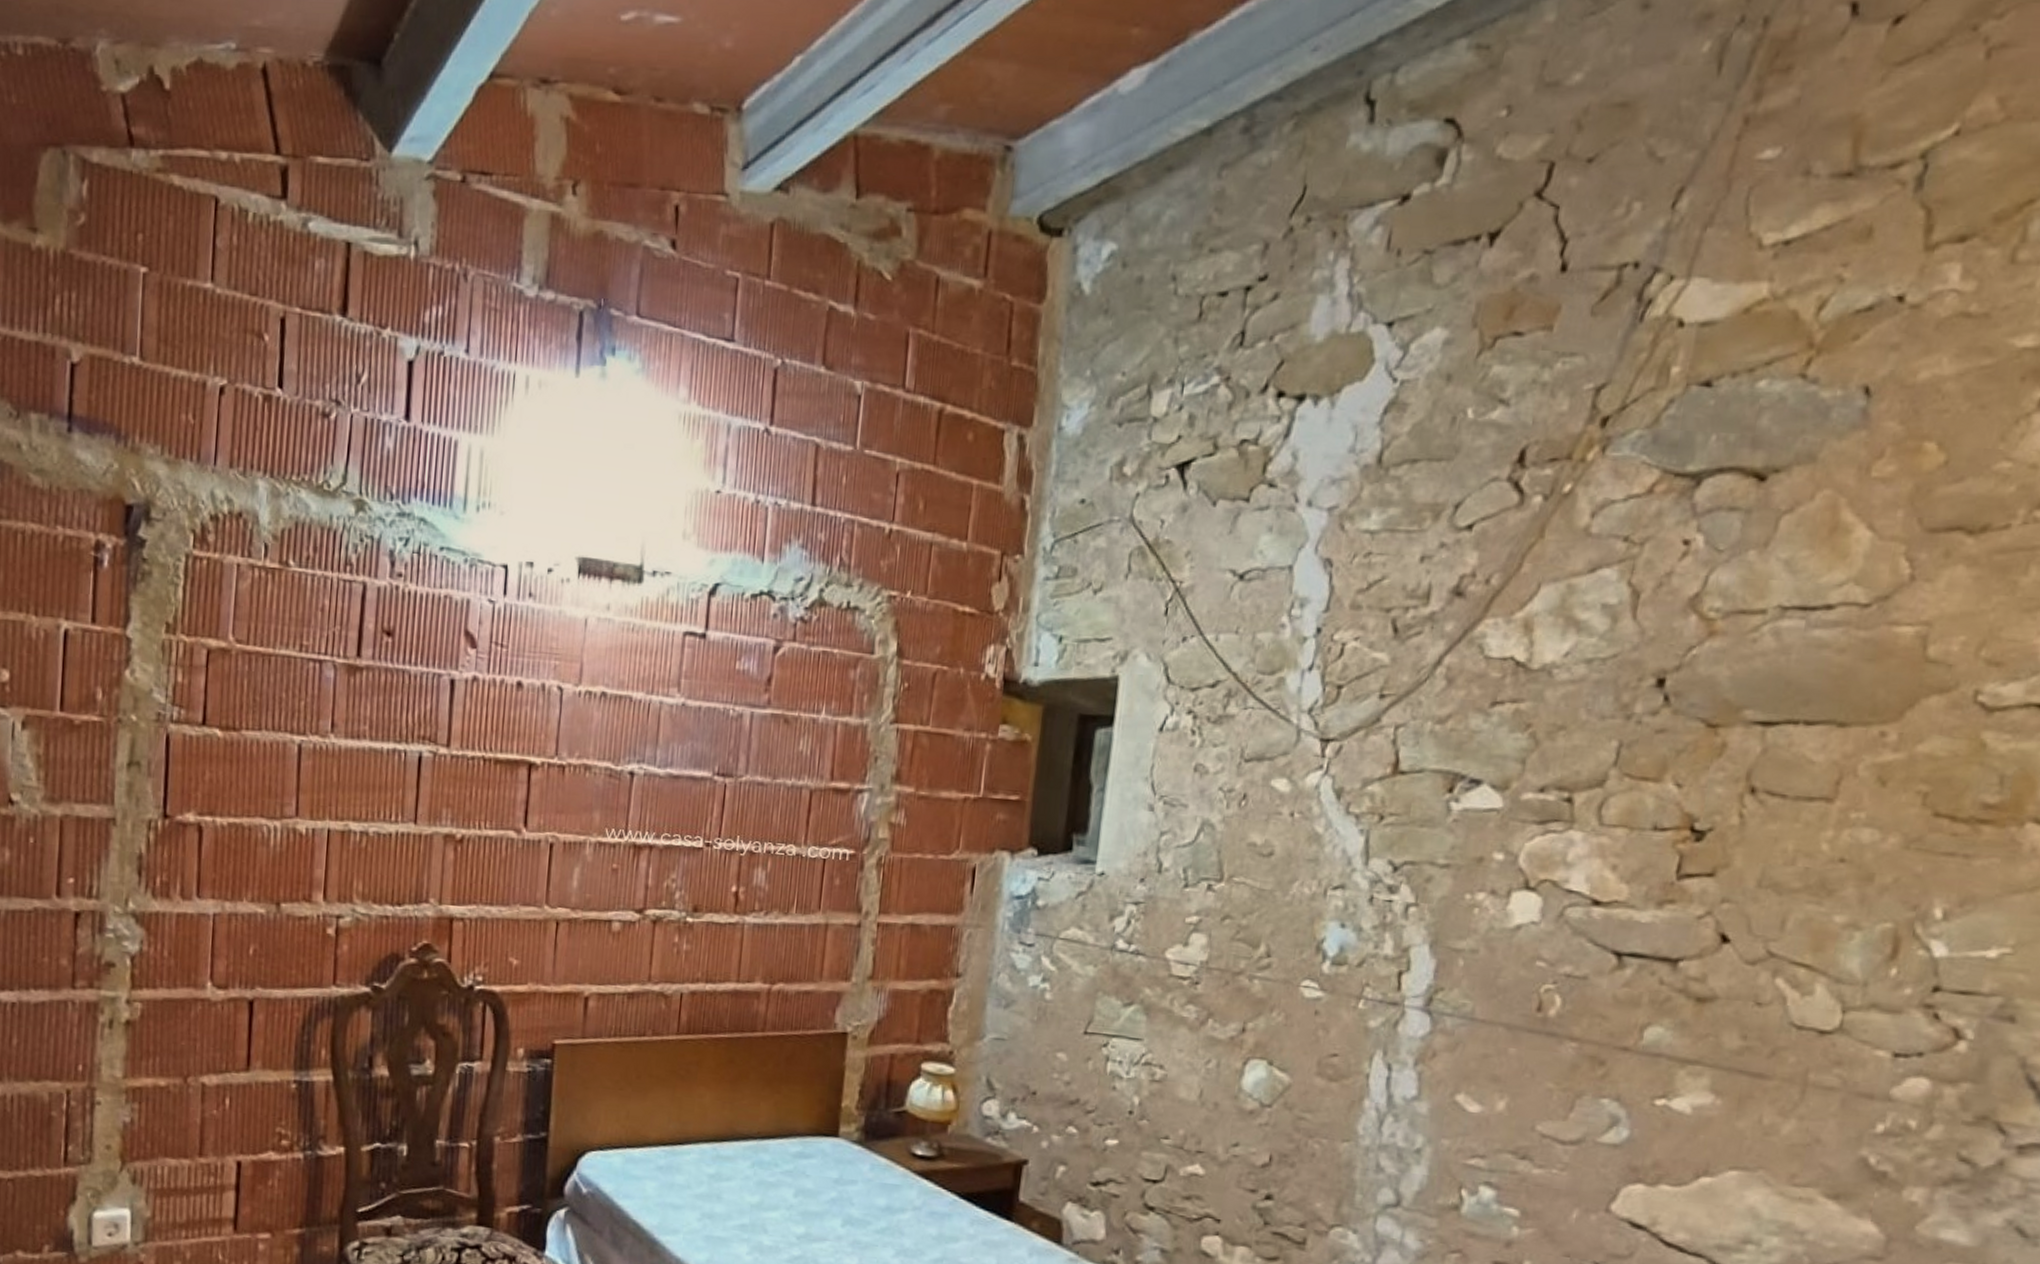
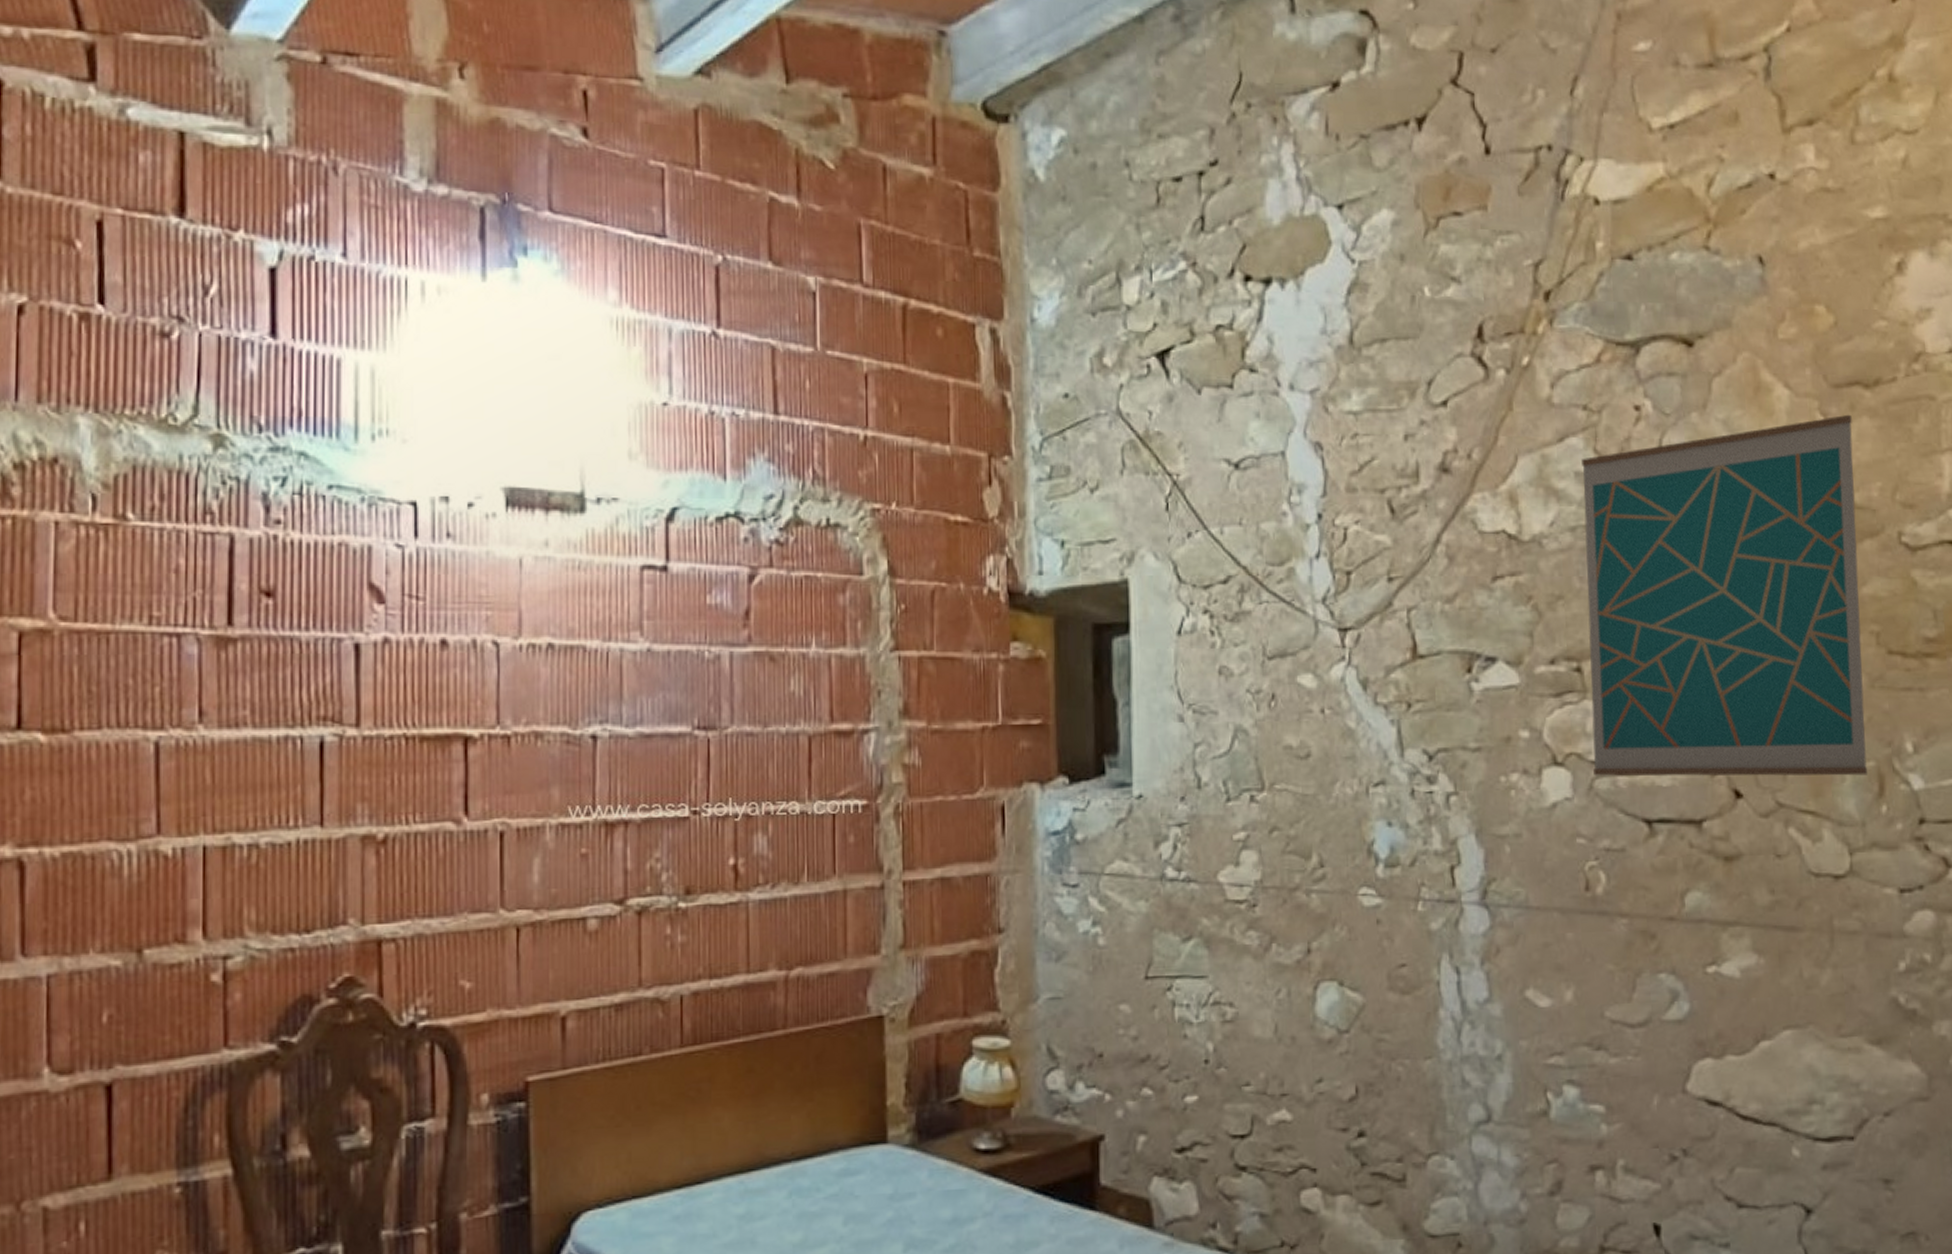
wall art: none [1567,561,1944,936] -> present [1582,414,1868,777]

